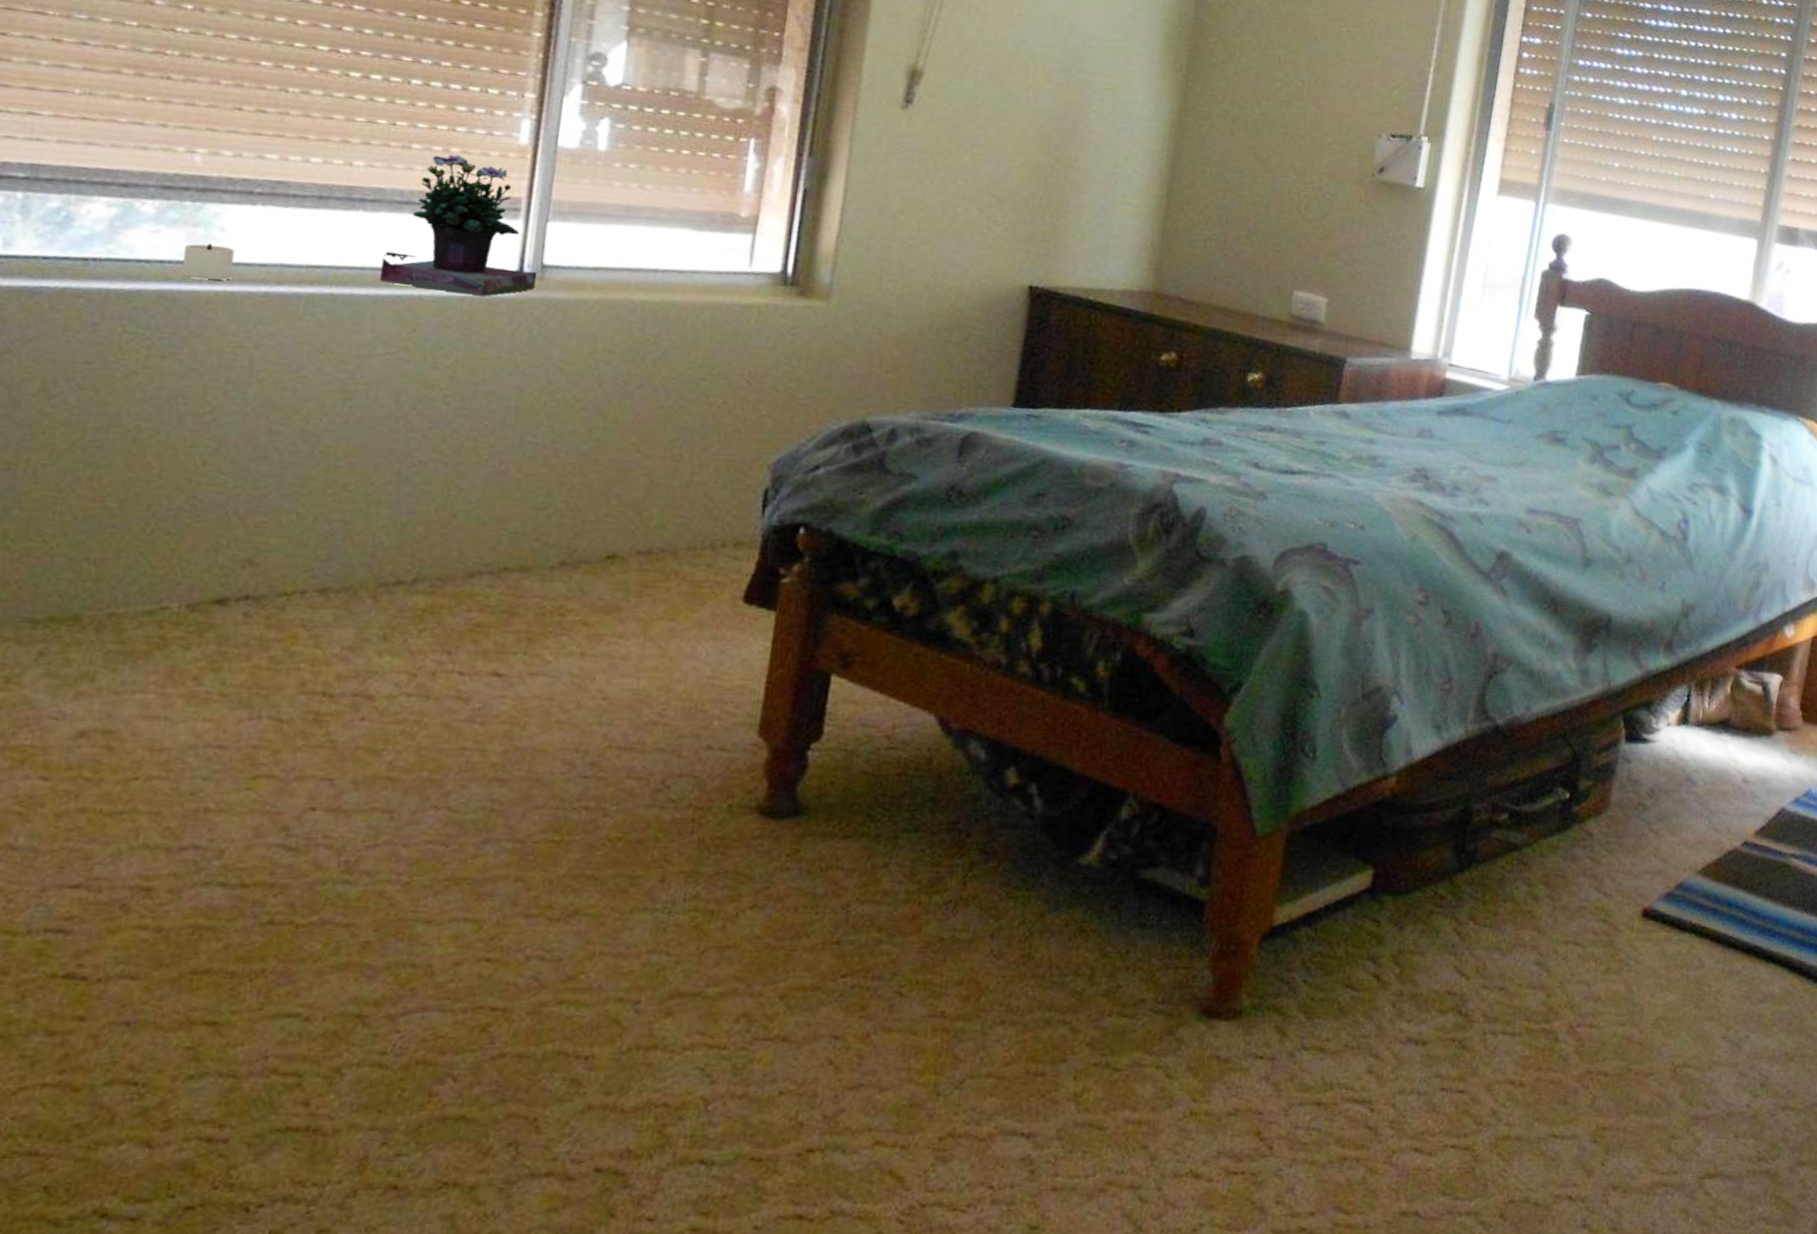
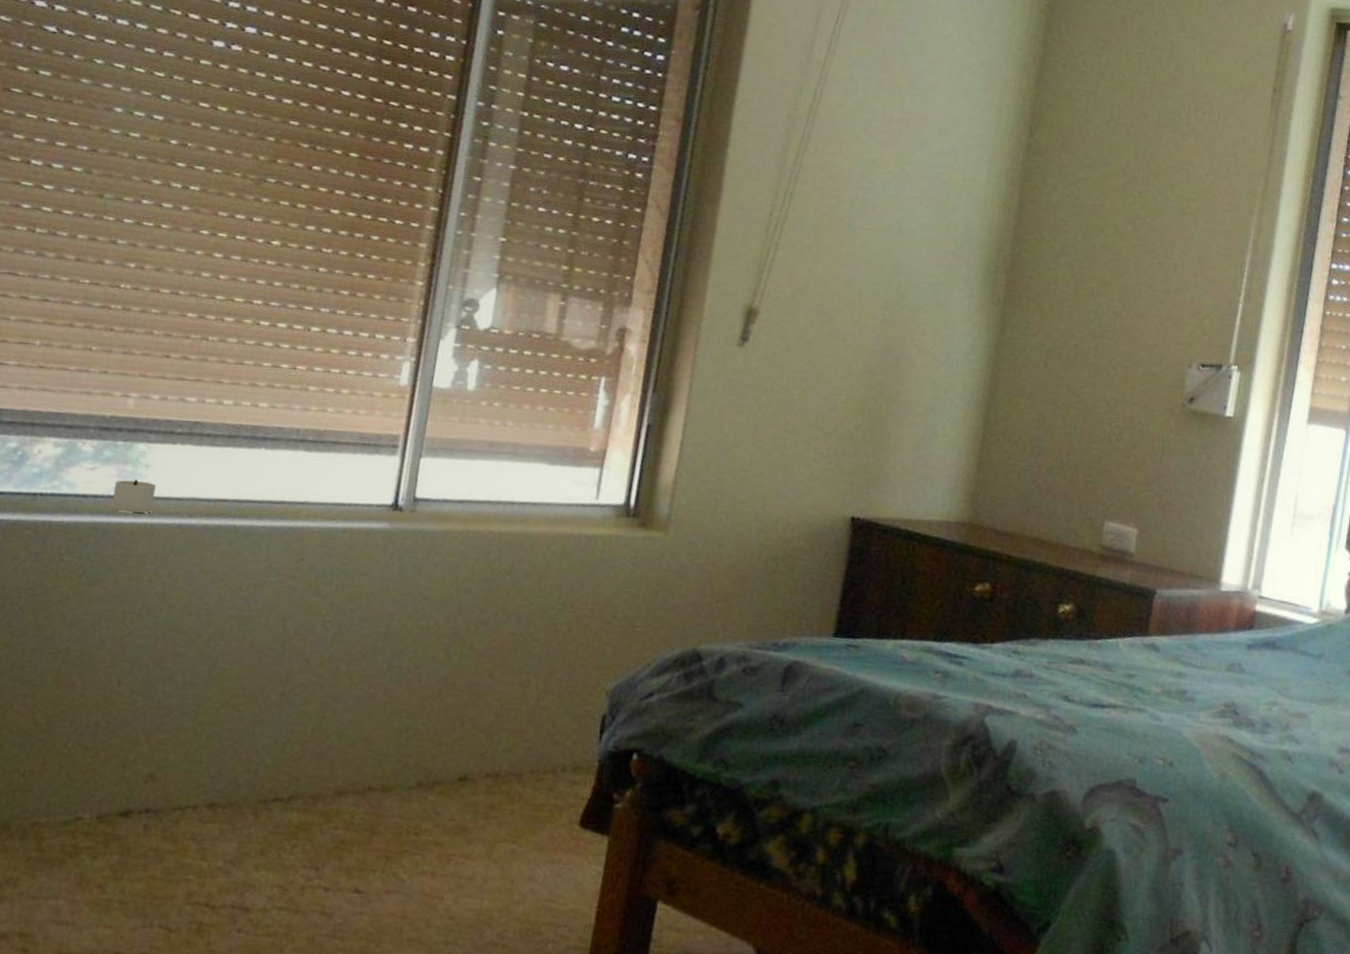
potted flower: present [379,154,538,296] -> none [274,395,410,528]

